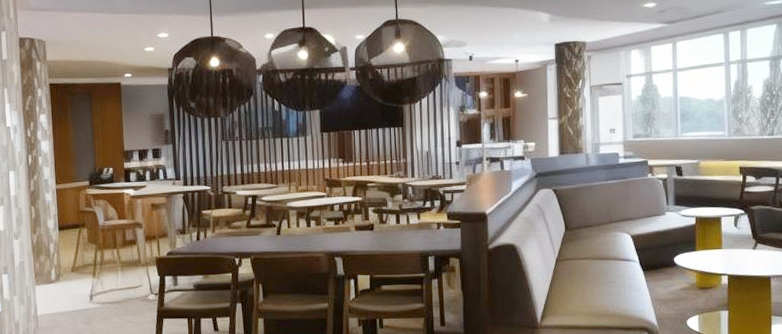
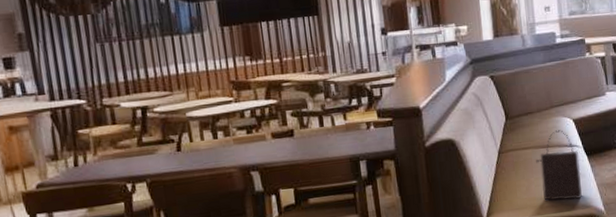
handbag: none [592,244,636,311] -> present [536,130,582,201]

